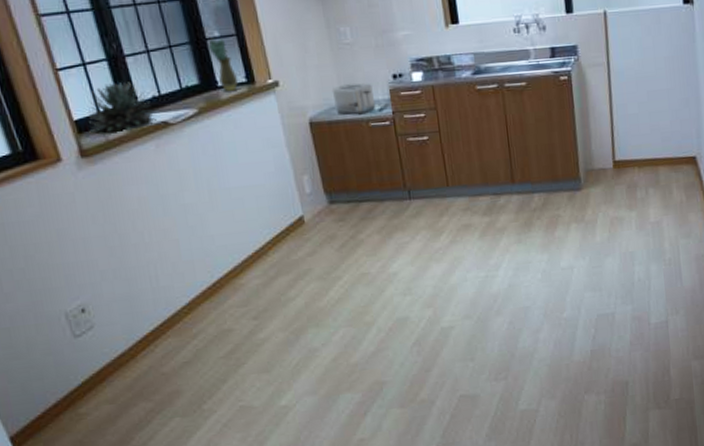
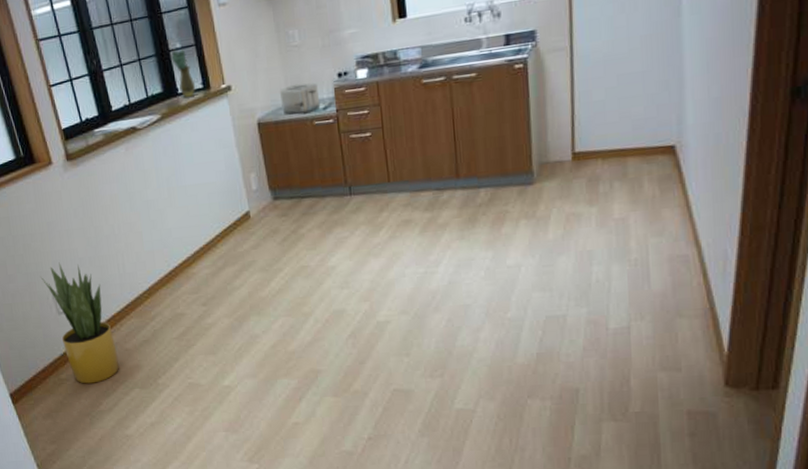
planter: none [48,276,156,418] -> present [40,262,120,384]
succulent plant: present [88,82,158,134] -> none [73,93,128,140]

